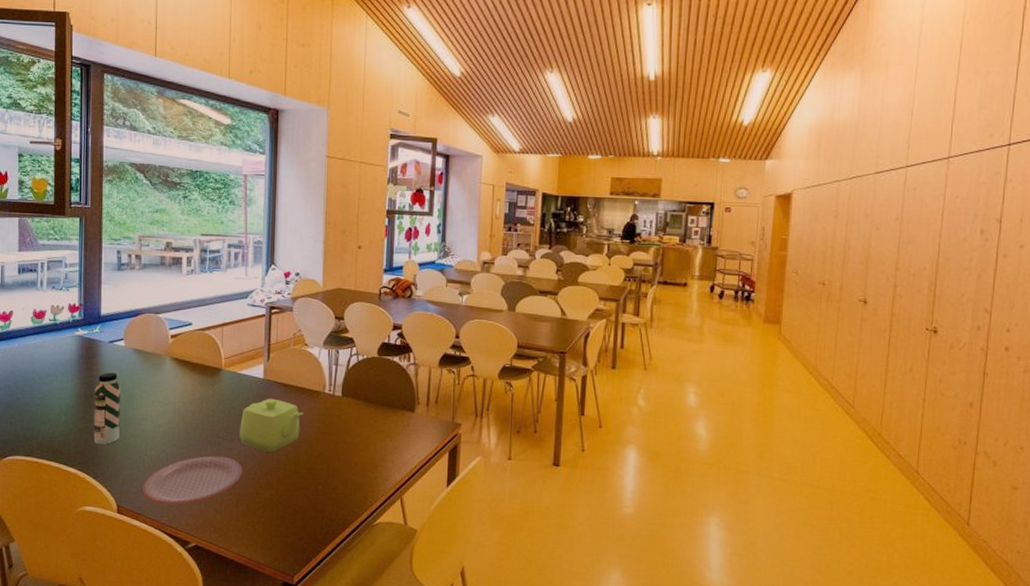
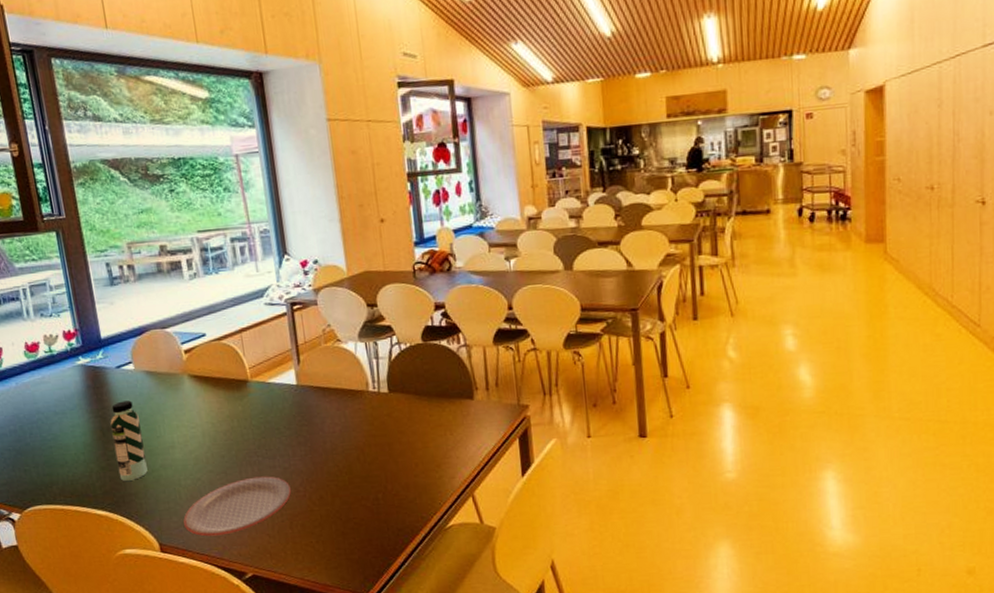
teapot: present [240,398,303,452] -> none [279,405,348,465]

